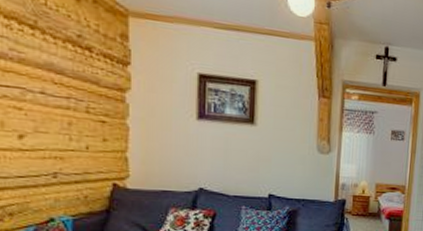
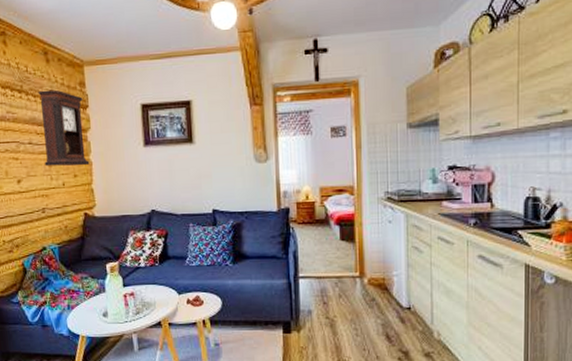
pendulum clock: none [60,32,126,130] -> present [38,89,90,167]

